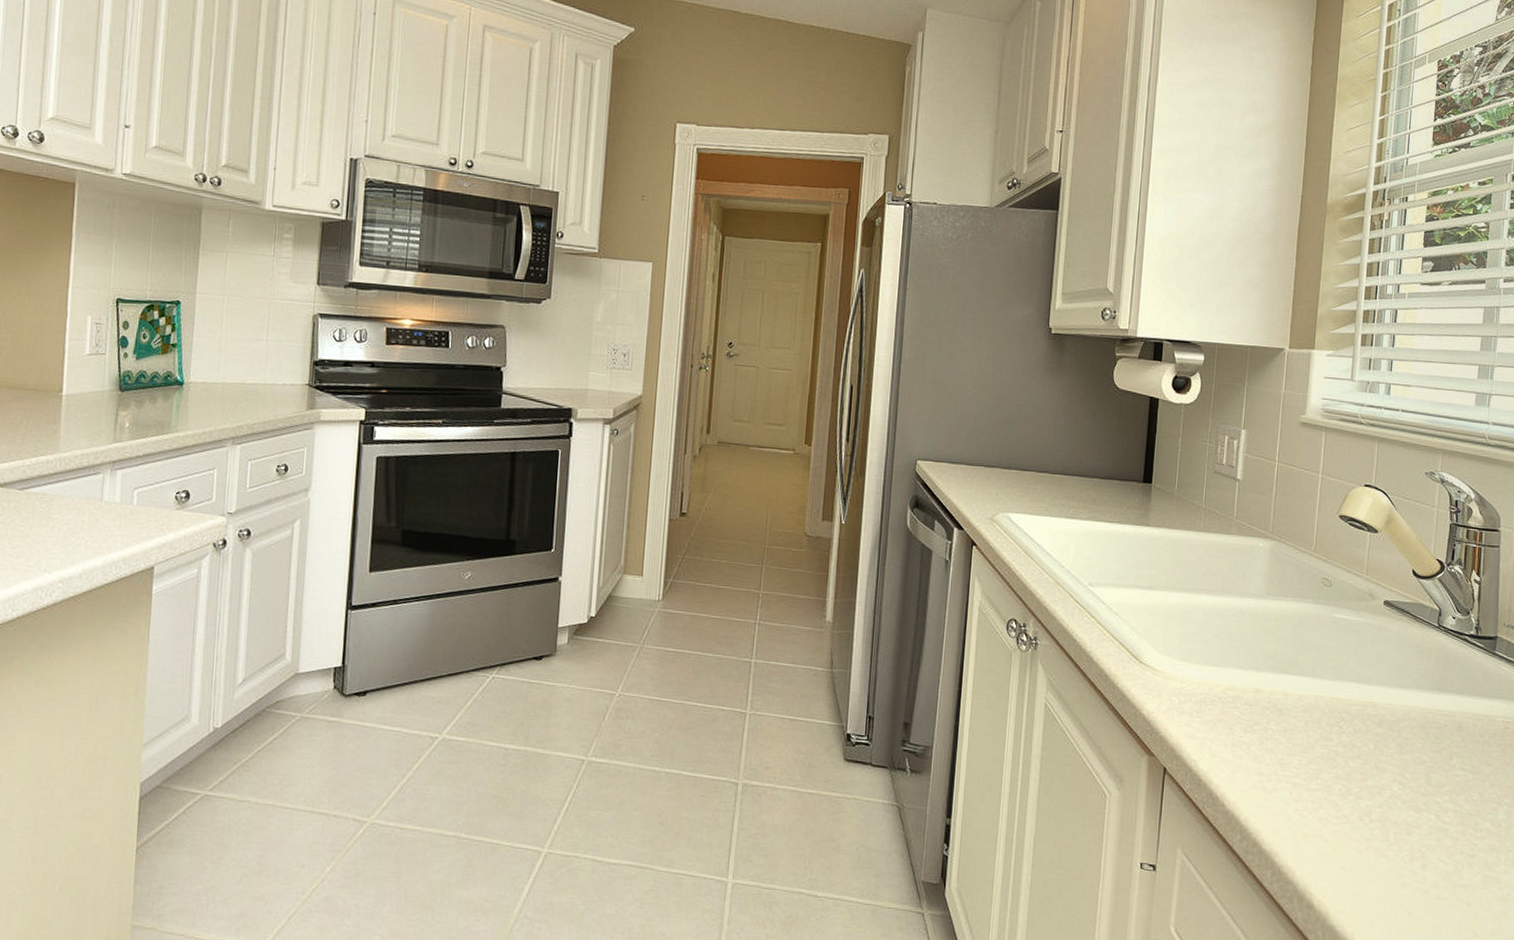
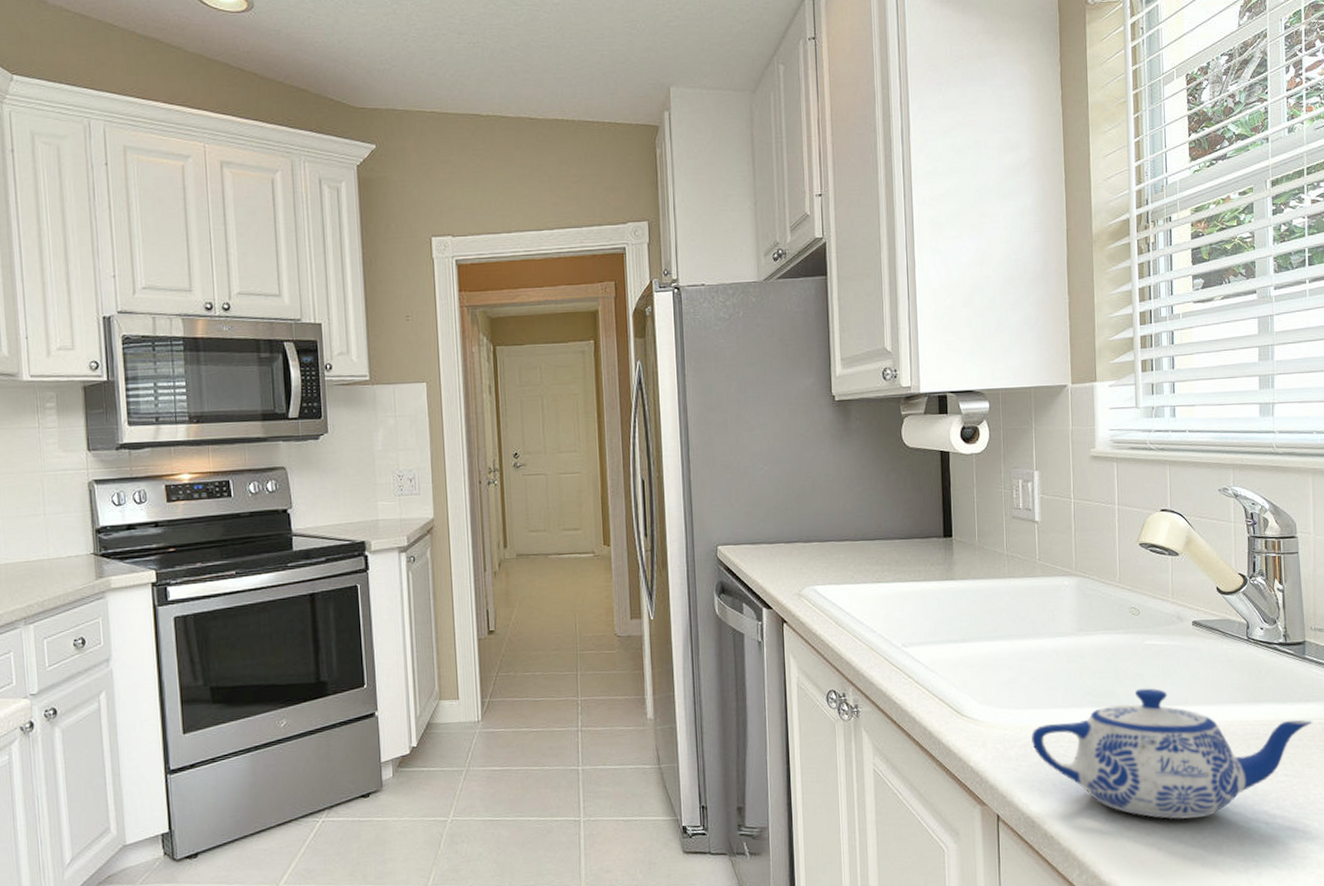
teapot: none [1207,661,1496,800] -> present [1031,688,1313,819]

